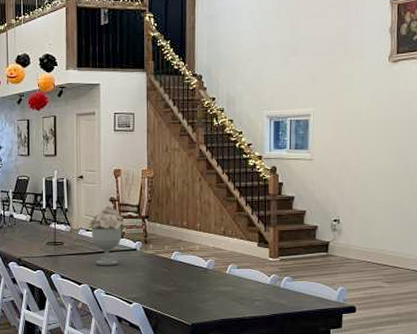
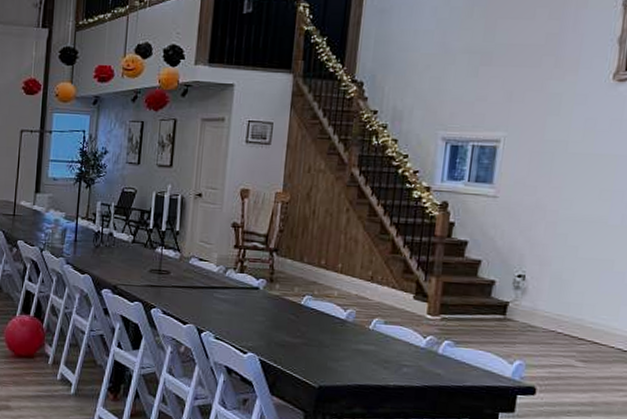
bouquet: present [87,203,126,266] -> none [201,229,248,306]

